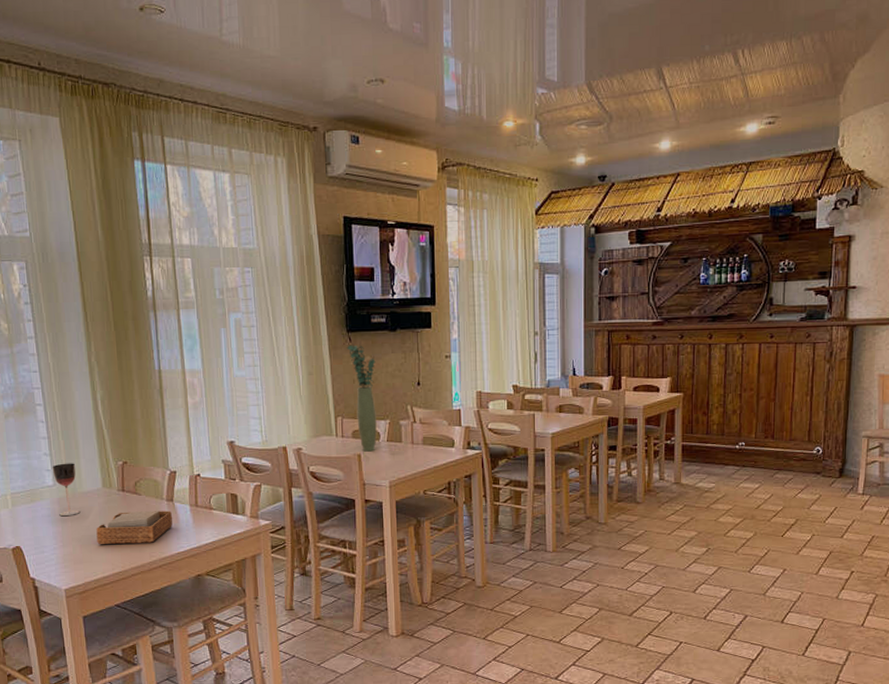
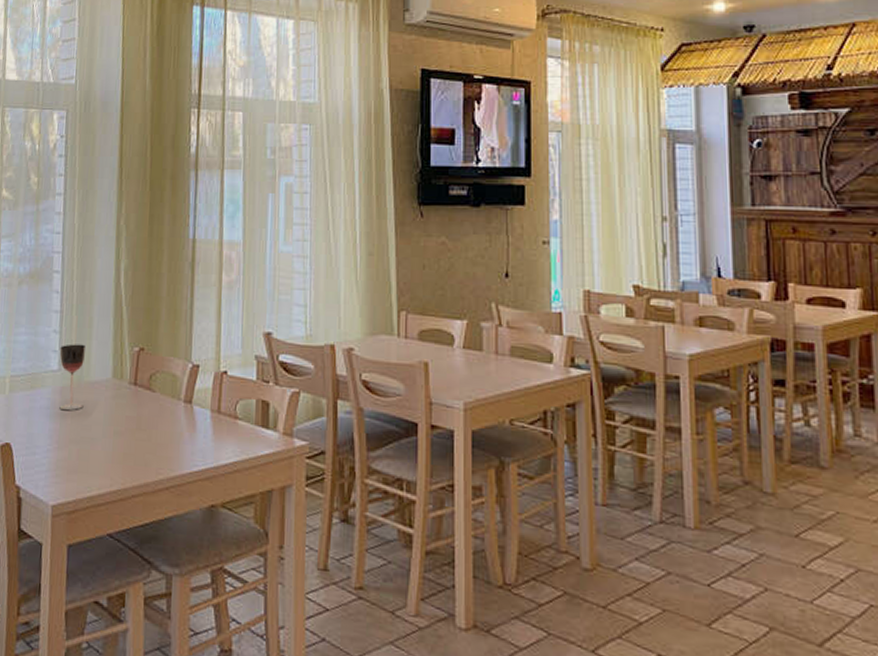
napkin holder: present [96,510,173,545] -> none [97,411,189,456]
vase: present [347,341,377,452] -> none [417,216,453,360]

